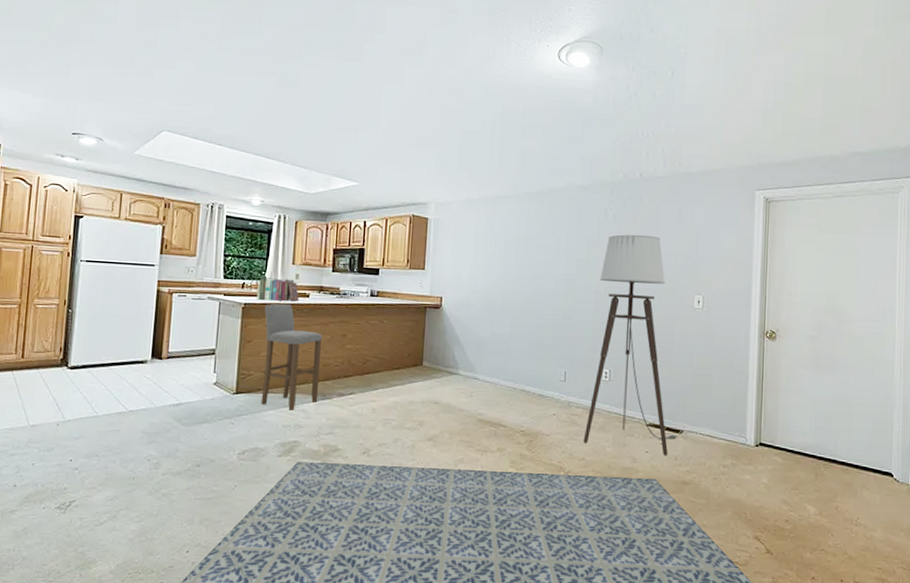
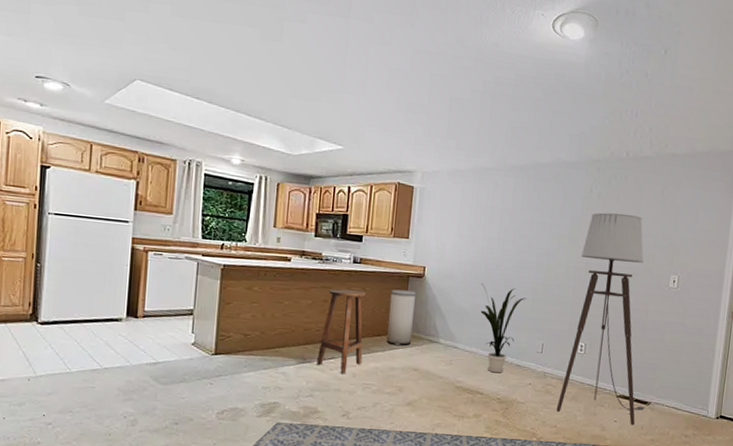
books: present [257,277,299,303] -> none [236,239,280,266]
bar stool: present [261,303,323,411] -> none [240,266,304,373]
bar stool: none [336,323,384,410] -> present [317,289,366,375]
pedal bin: none [405,321,433,379] -> present [386,289,416,346]
house plant: none [499,312,547,404] -> present [480,283,527,374]

